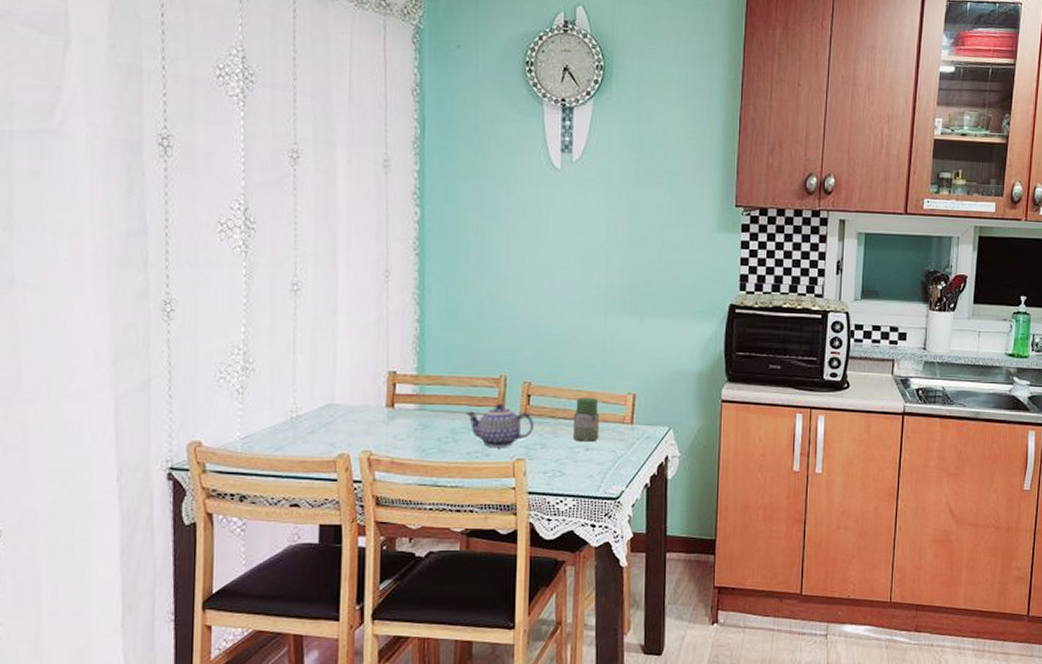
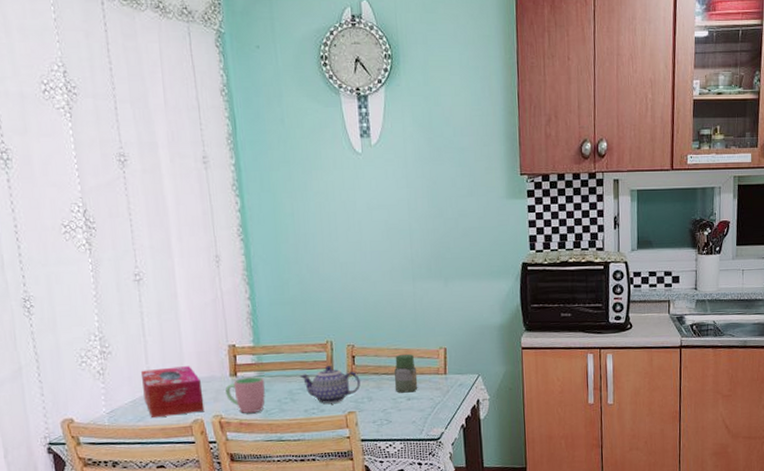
tissue box: none [285,391,353,449] -> present [140,366,205,419]
cup: none [379,410,424,451] -> present [226,377,265,413]

